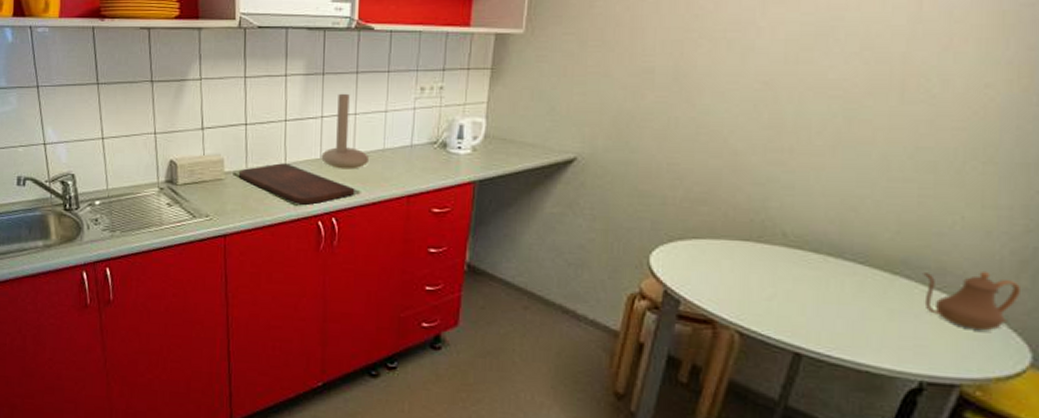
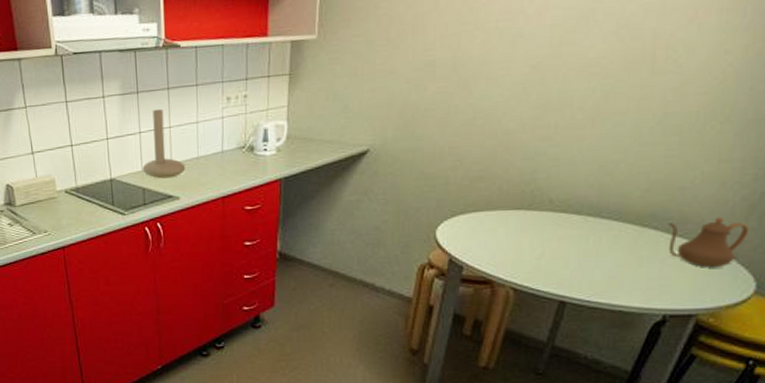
cutting board: present [239,163,355,205] -> none [70,178,176,214]

